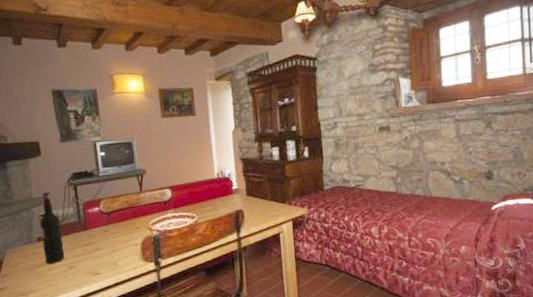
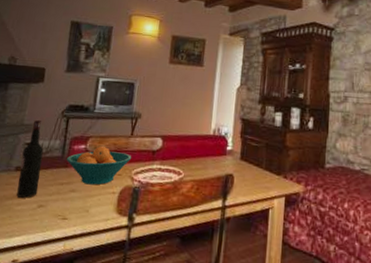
fruit bowl: none [83,206,146,242] -> present [66,146,132,185]

